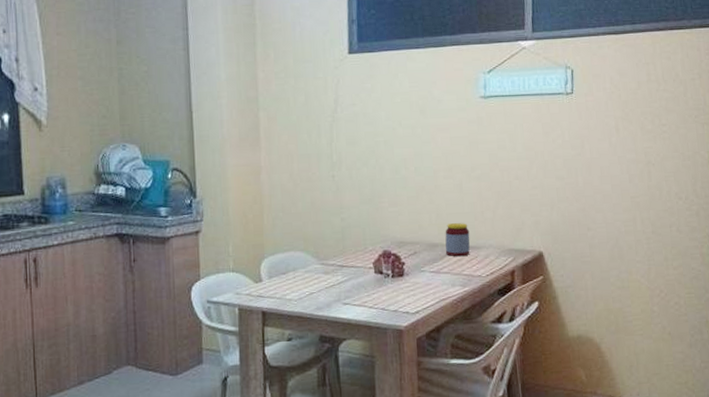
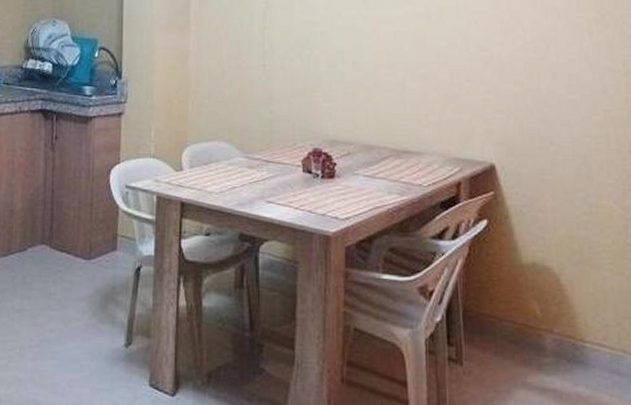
jar: present [445,223,470,256] -> none [382,125,411,161]

